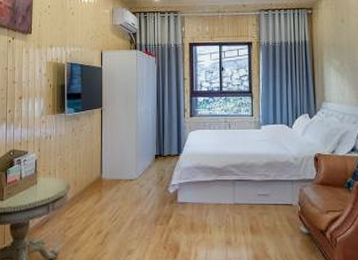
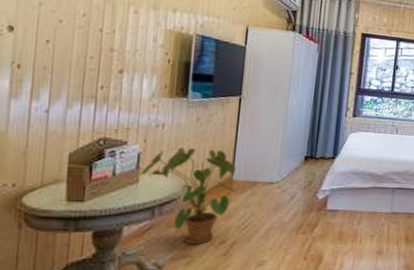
house plant: none [37,154,106,234] -> present [139,147,237,244]

